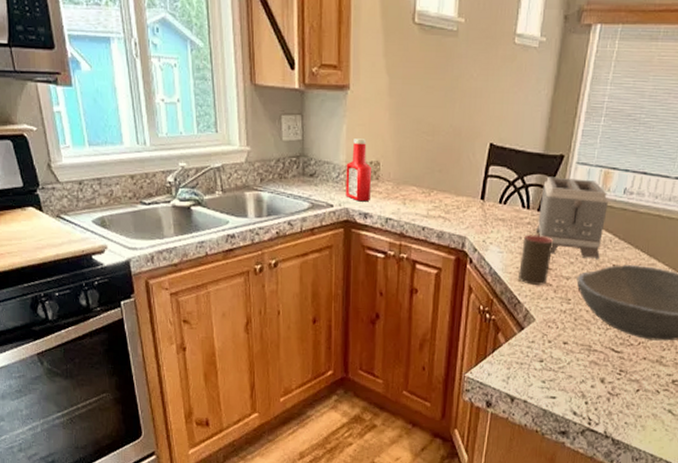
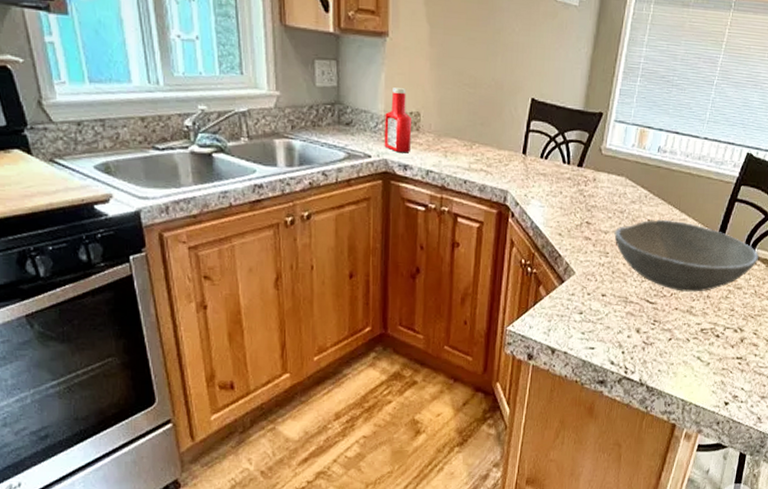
cup: present [519,235,553,285] -> none [559,189,592,239]
toaster: present [536,176,608,259] -> none [576,133,644,214]

